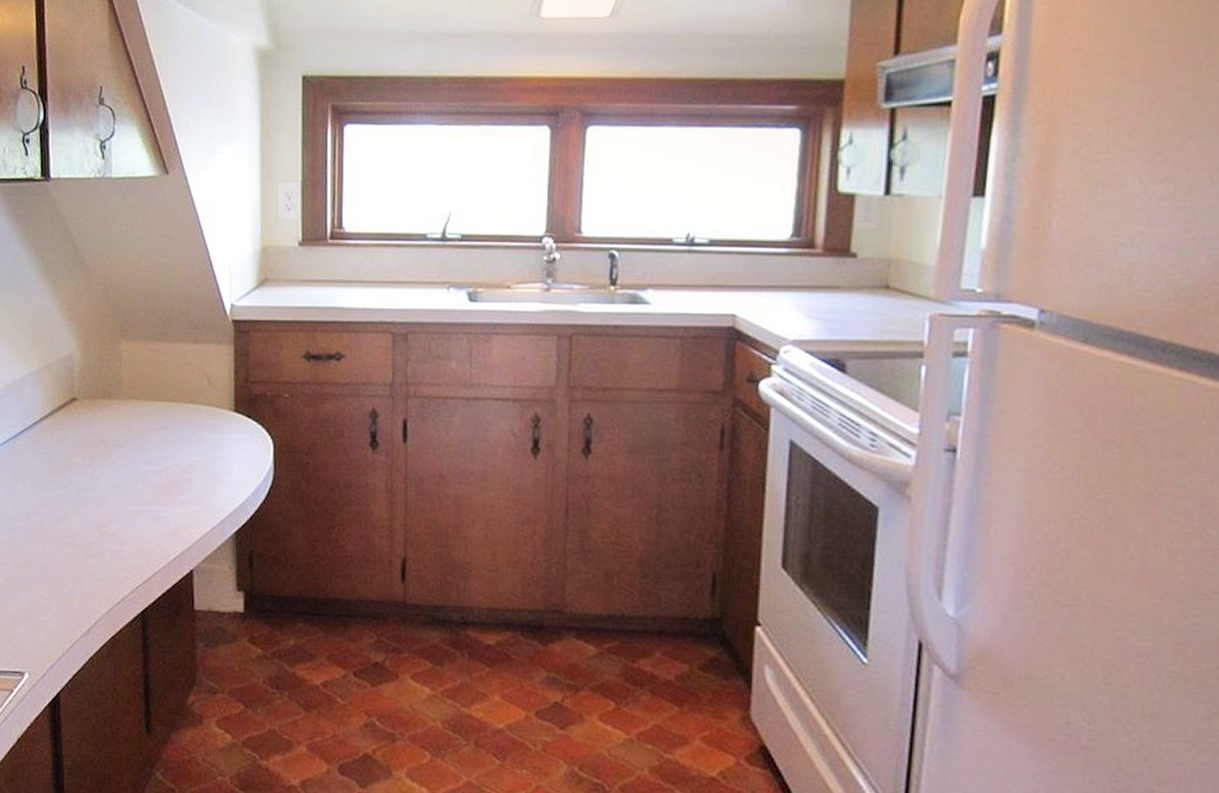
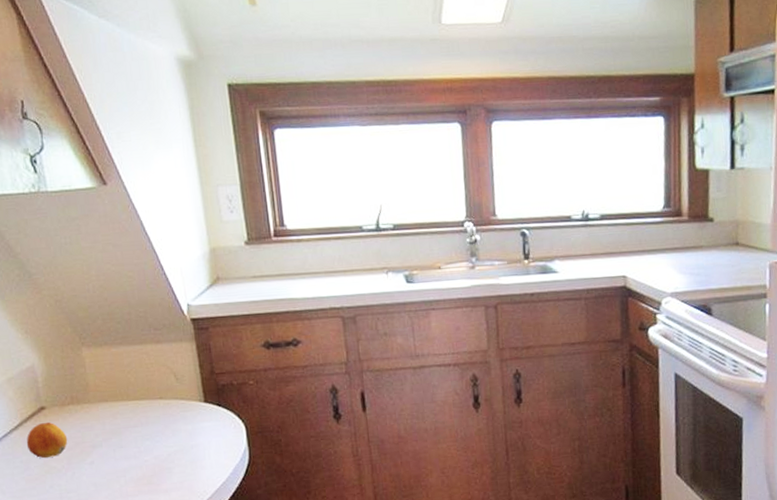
fruit: none [53,414,94,452] -> present [26,421,68,458]

